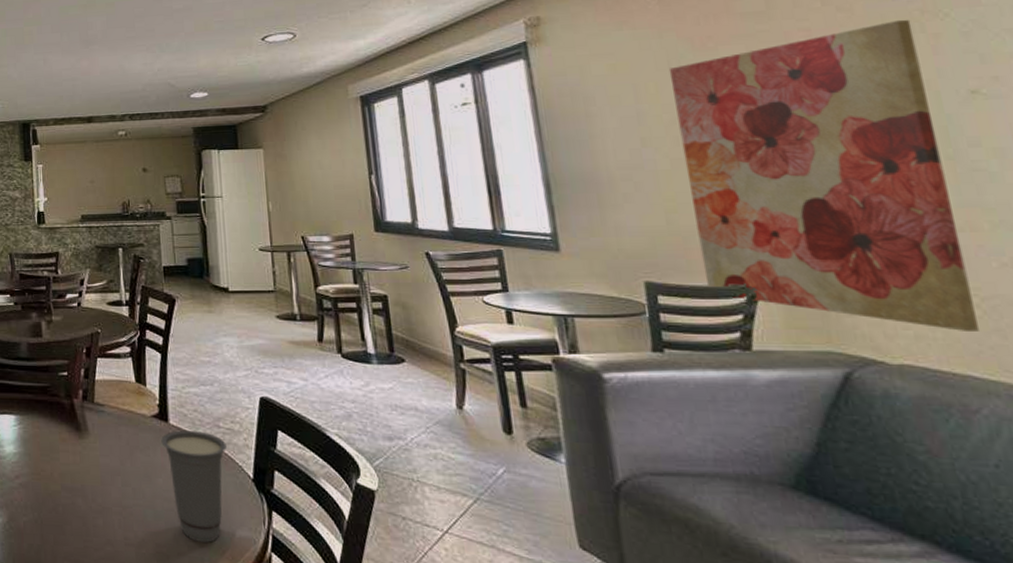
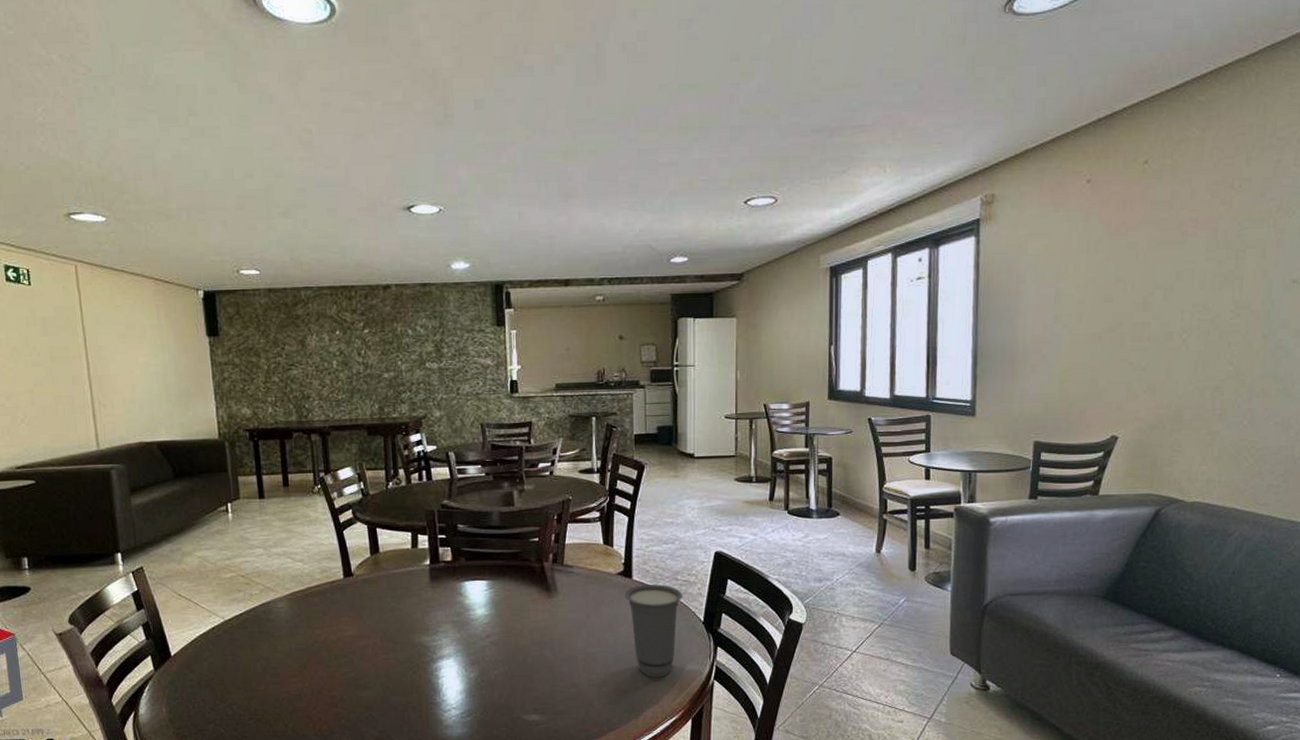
wall art: present [668,19,981,331] -> none [1078,214,1269,475]

